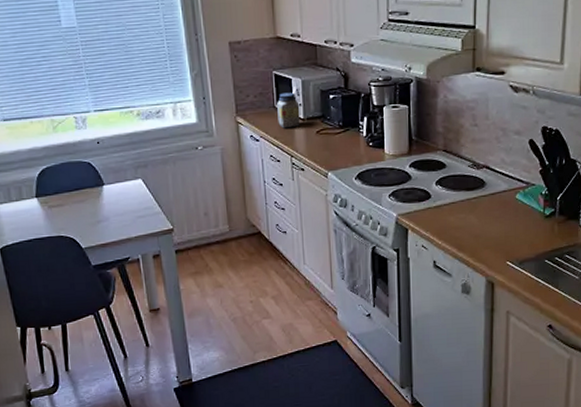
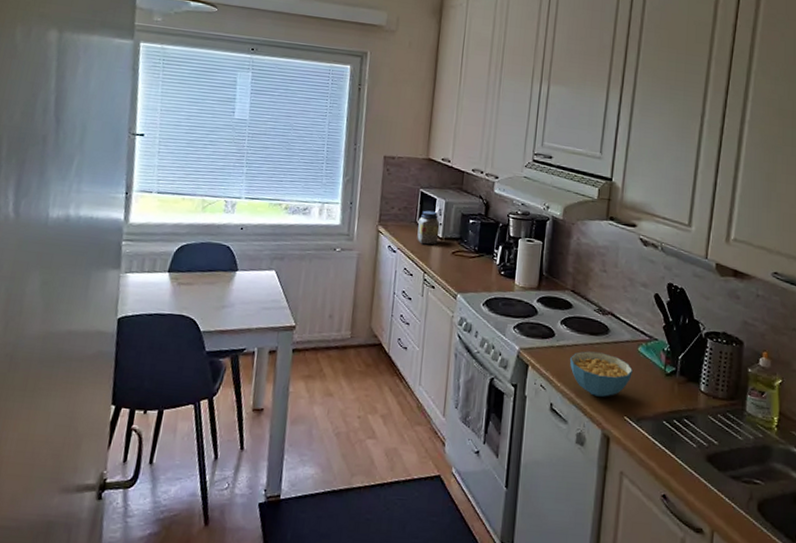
cereal bowl: none [449,206,512,248] -> present [570,351,632,397]

